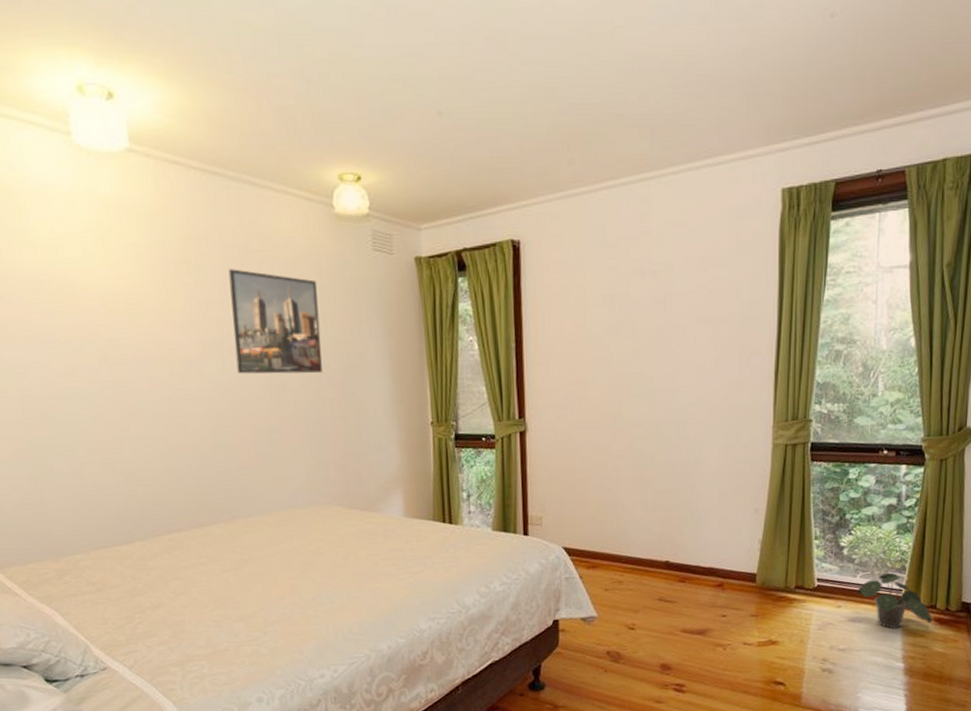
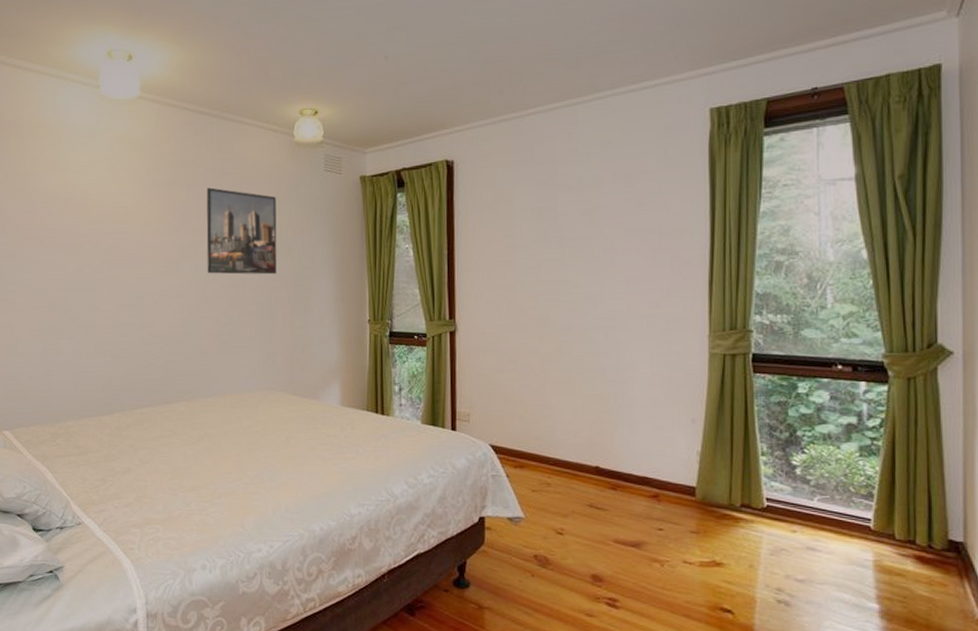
potted plant: present [857,573,932,629] -> none [815,499,912,564]

